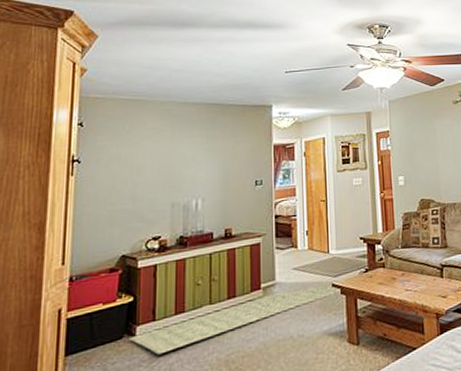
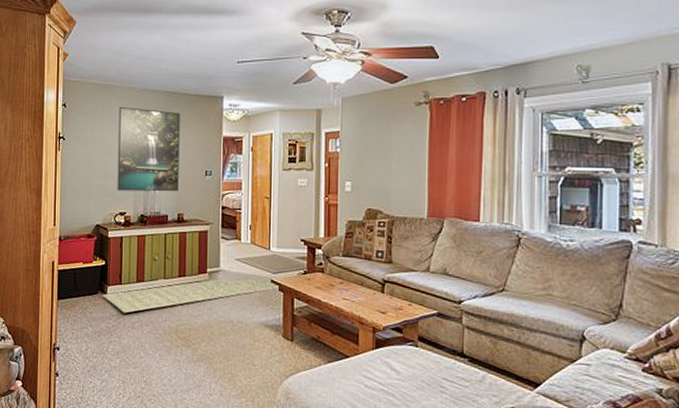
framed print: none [149,121,225,213] -> present [117,106,180,192]

